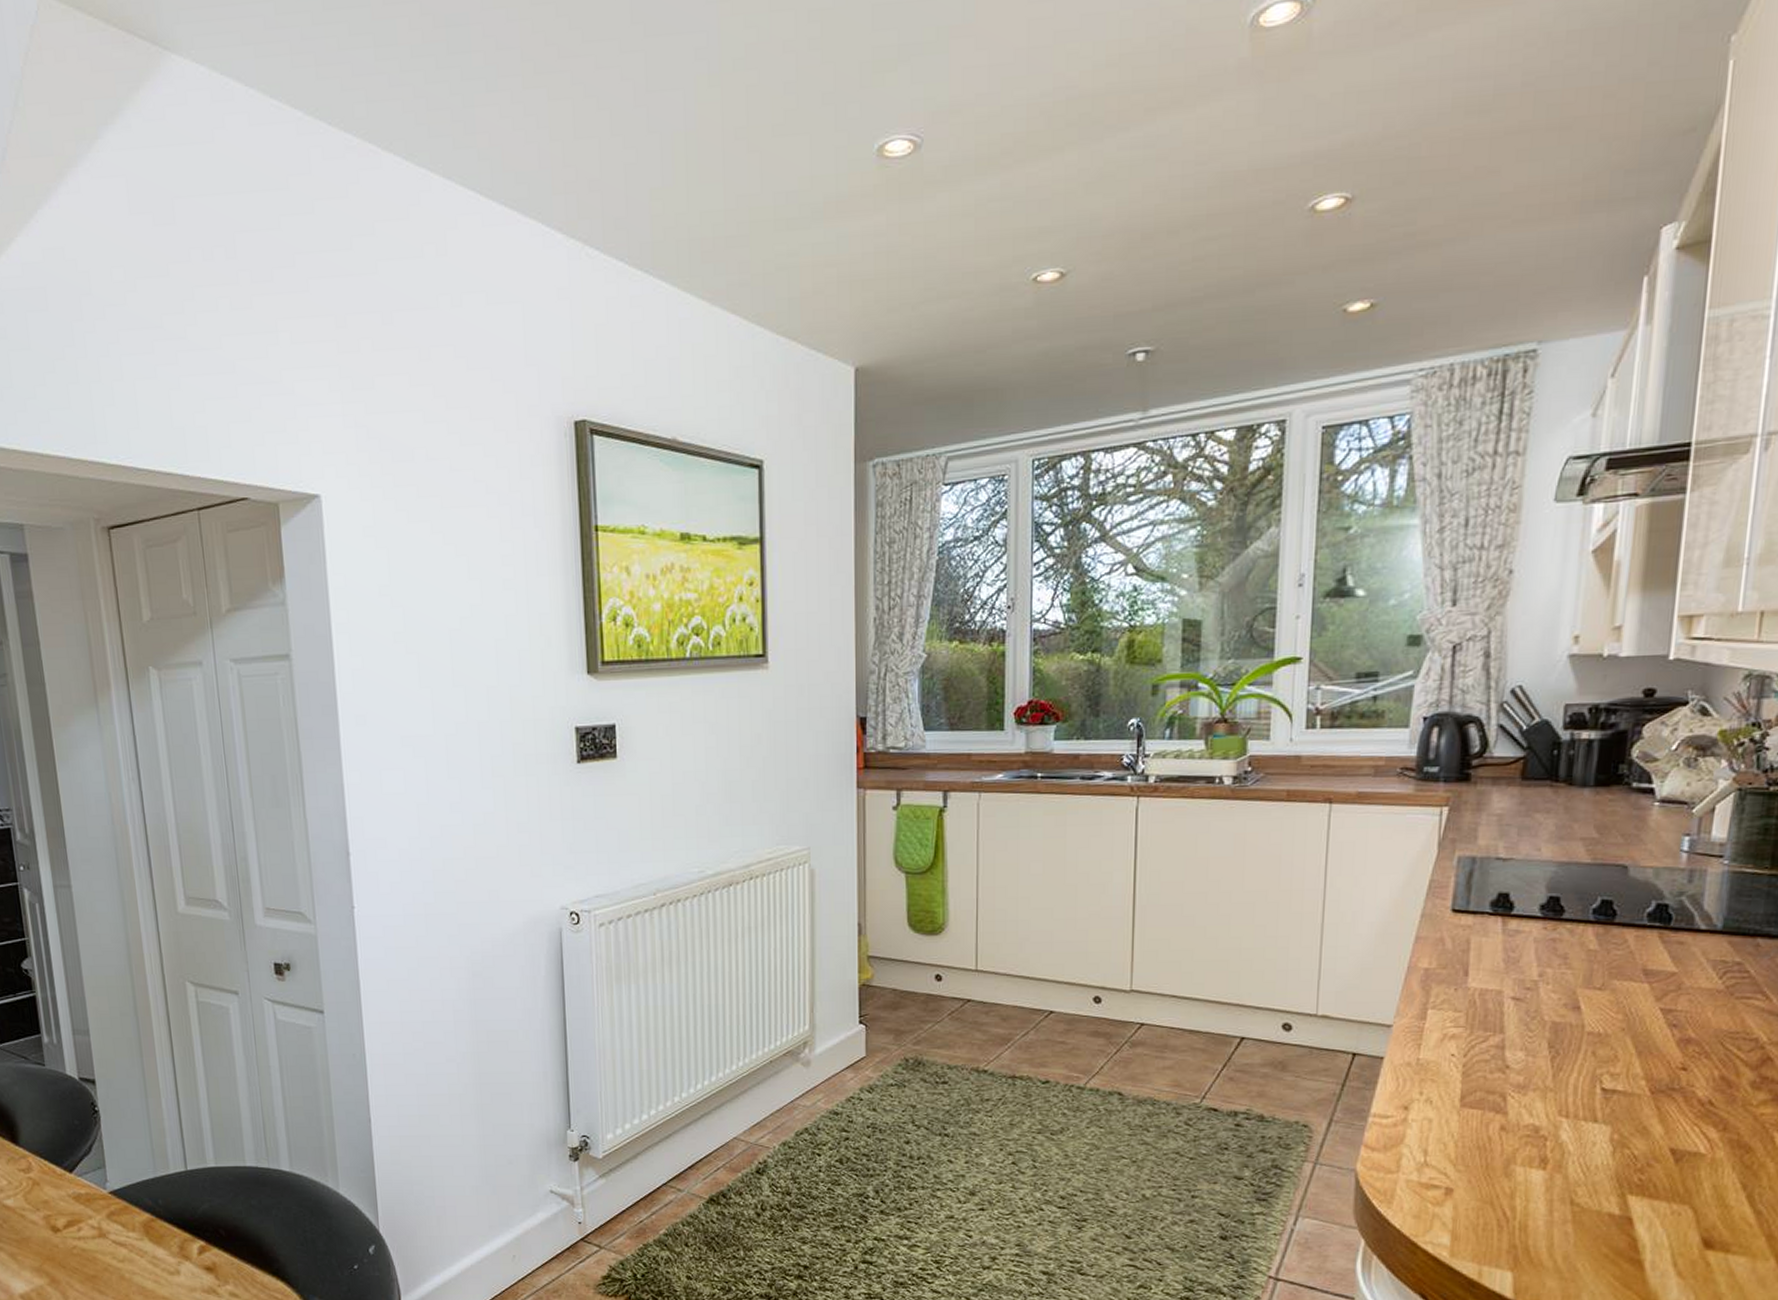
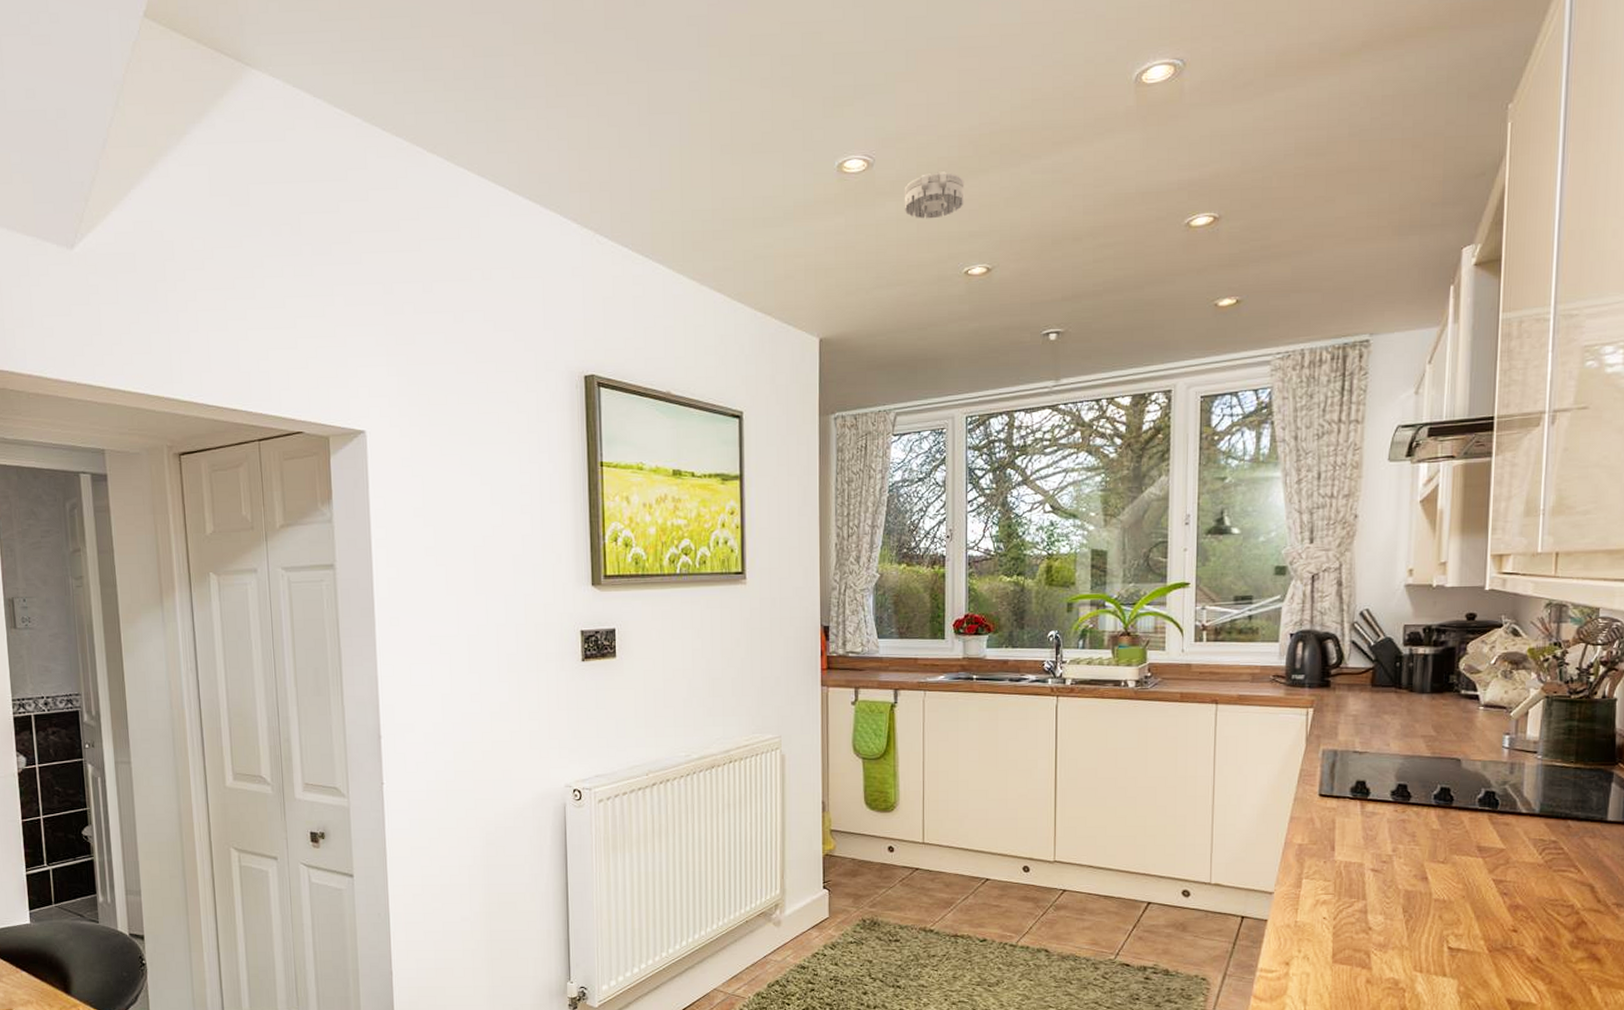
smoke detector: none [959,151,1034,214] -> present [904,171,965,219]

